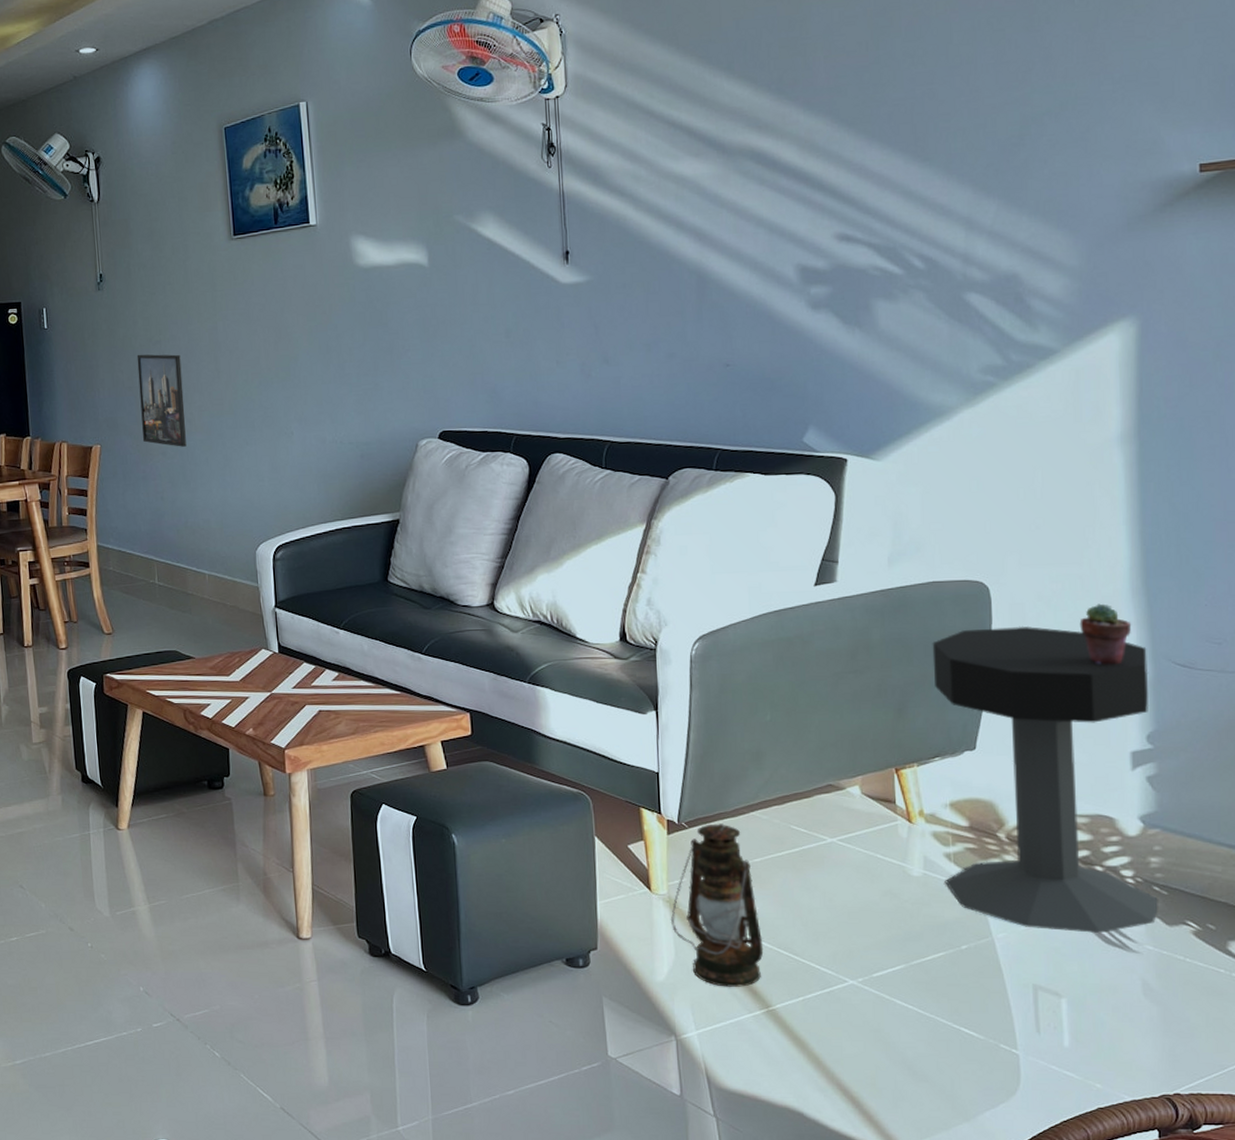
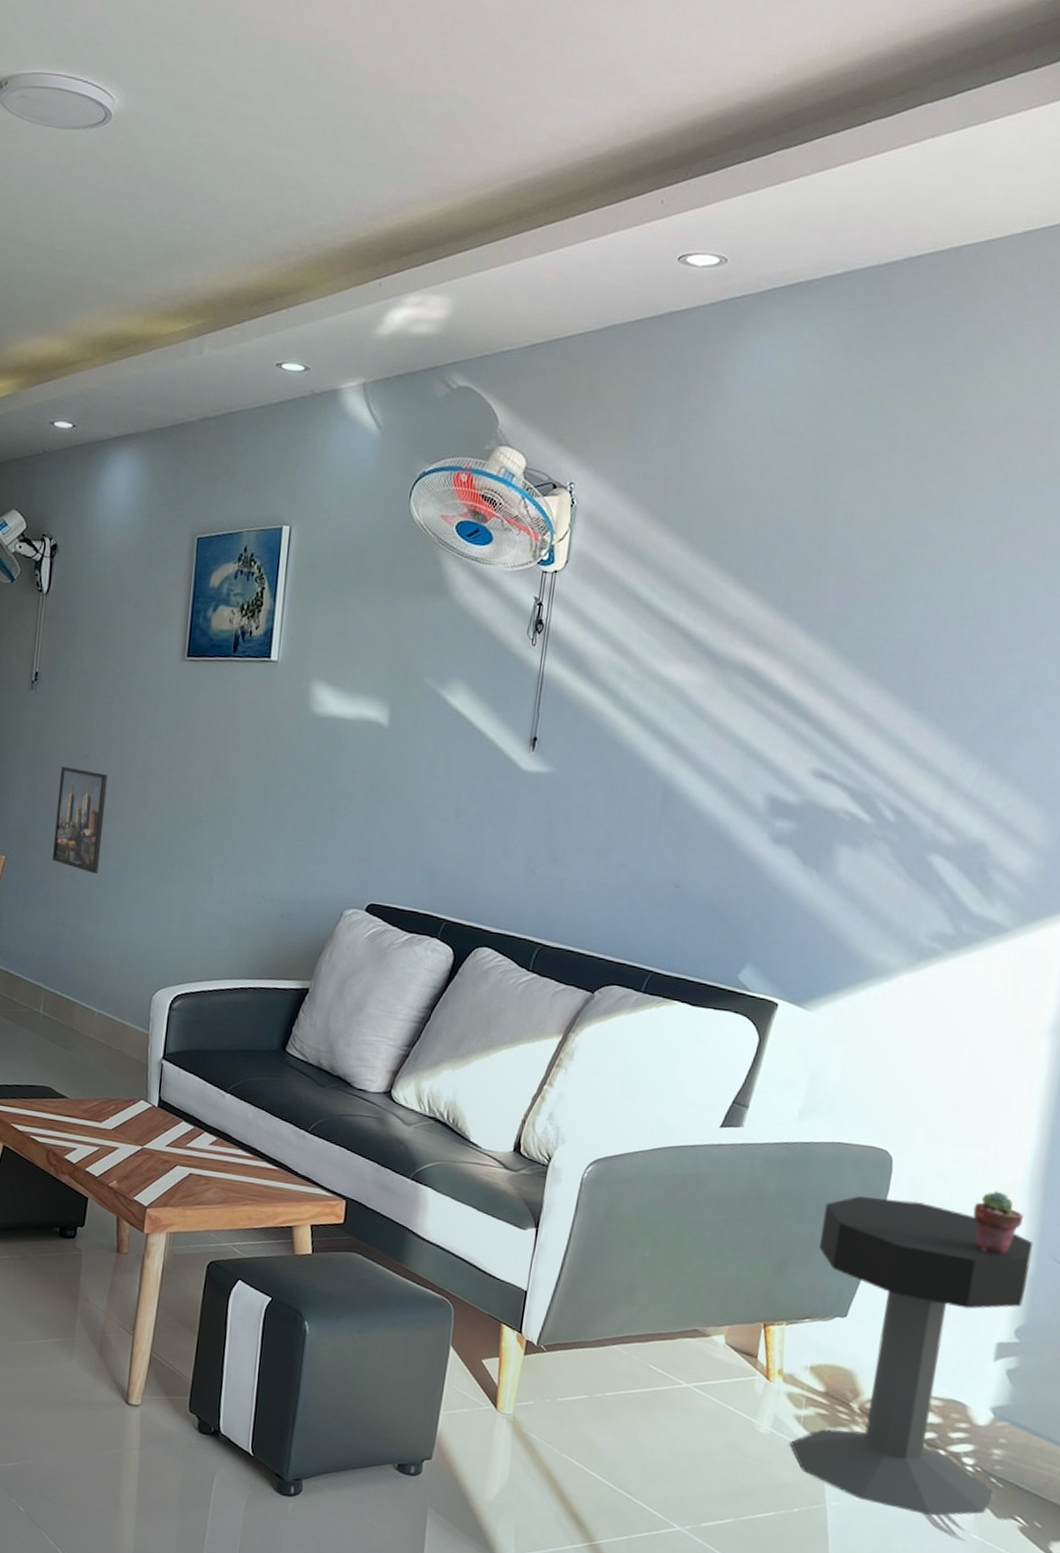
lantern: present [670,823,764,988] -> none [510,1351,602,1518]

